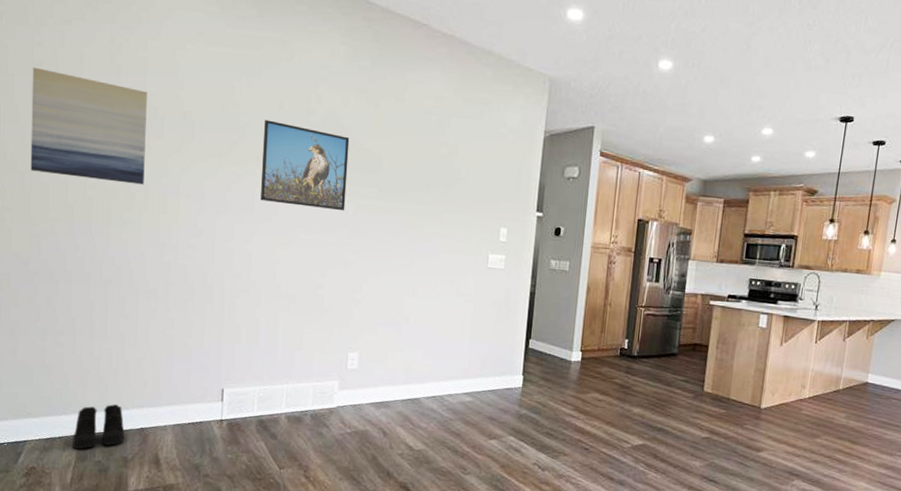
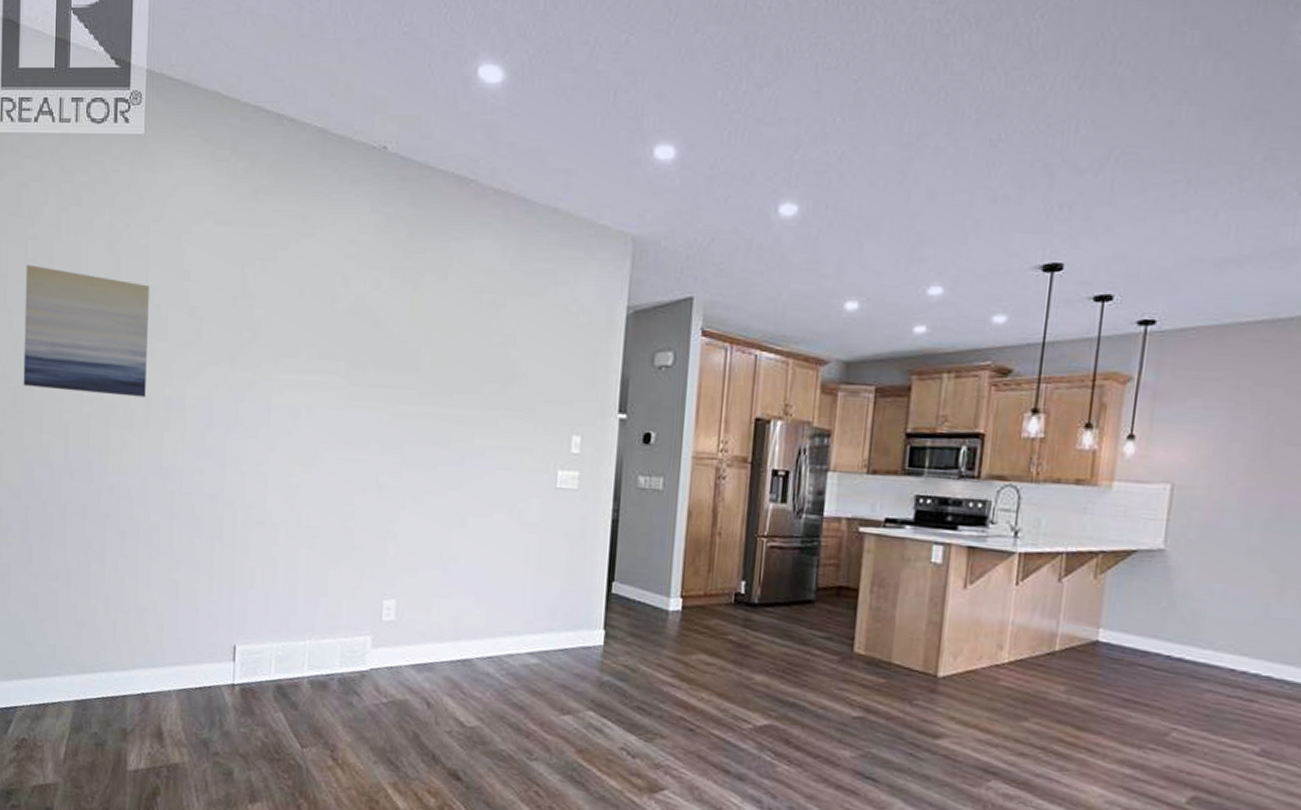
boots: present [73,404,125,450] -> none [67,663,124,719]
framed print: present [261,120,350,211] -> none [278,311,383,421]

